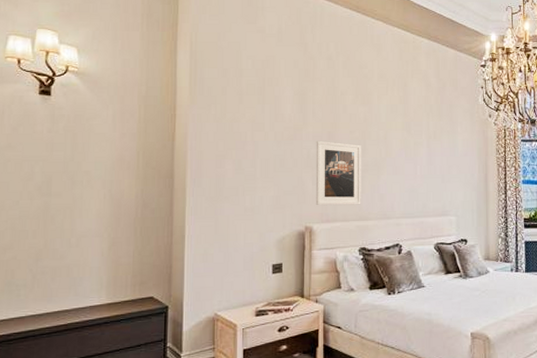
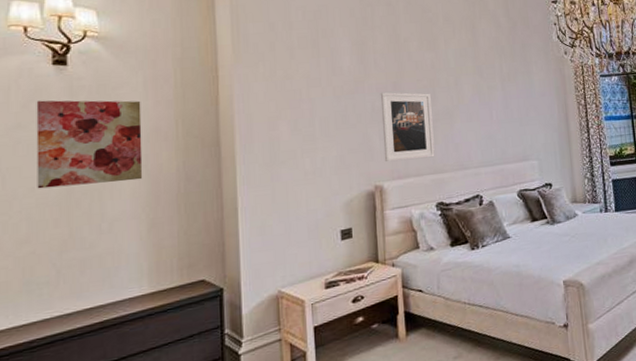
wall art: none [21,125,110,203] -> present [36,100,143,189]

